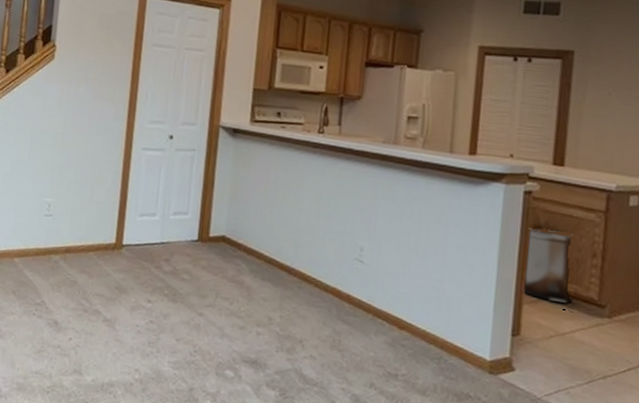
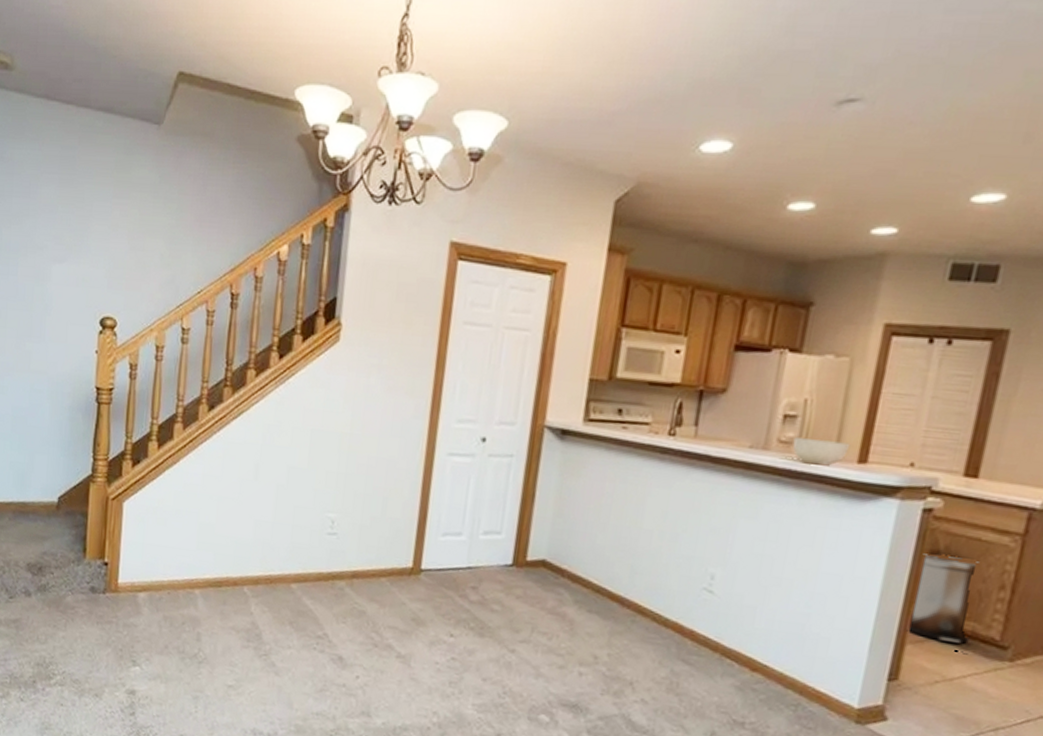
bowl: none [417,134,462,157] -> present [792,437,851,466]

